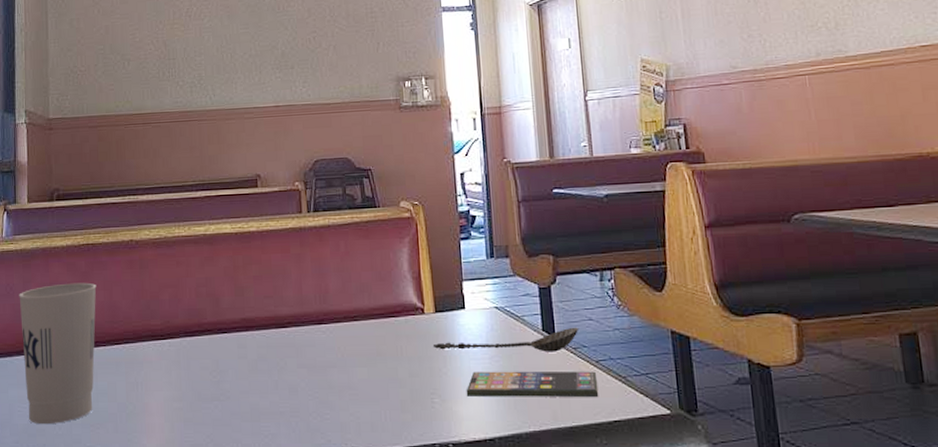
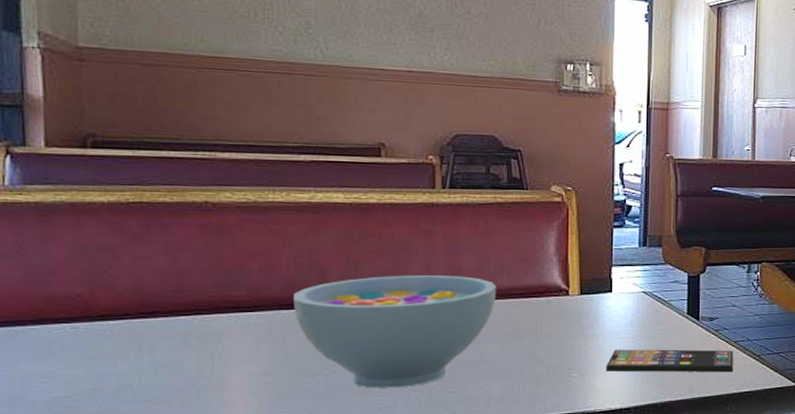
cup: present [19,282,97,425] -> none [33,245,155,401]
bowl: none [195,297,360,414] -> present [294,274,497,388]
spoon: present [432,327,579,352] -> none [575,312,723,333]

